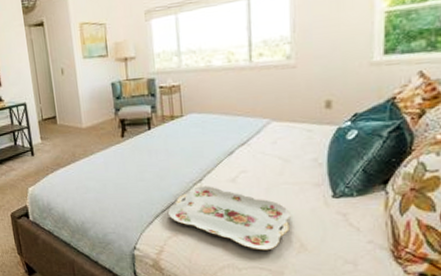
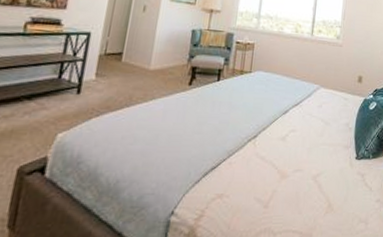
serving tray: present [168,186,291,251] -> none [218,143,324,212]

